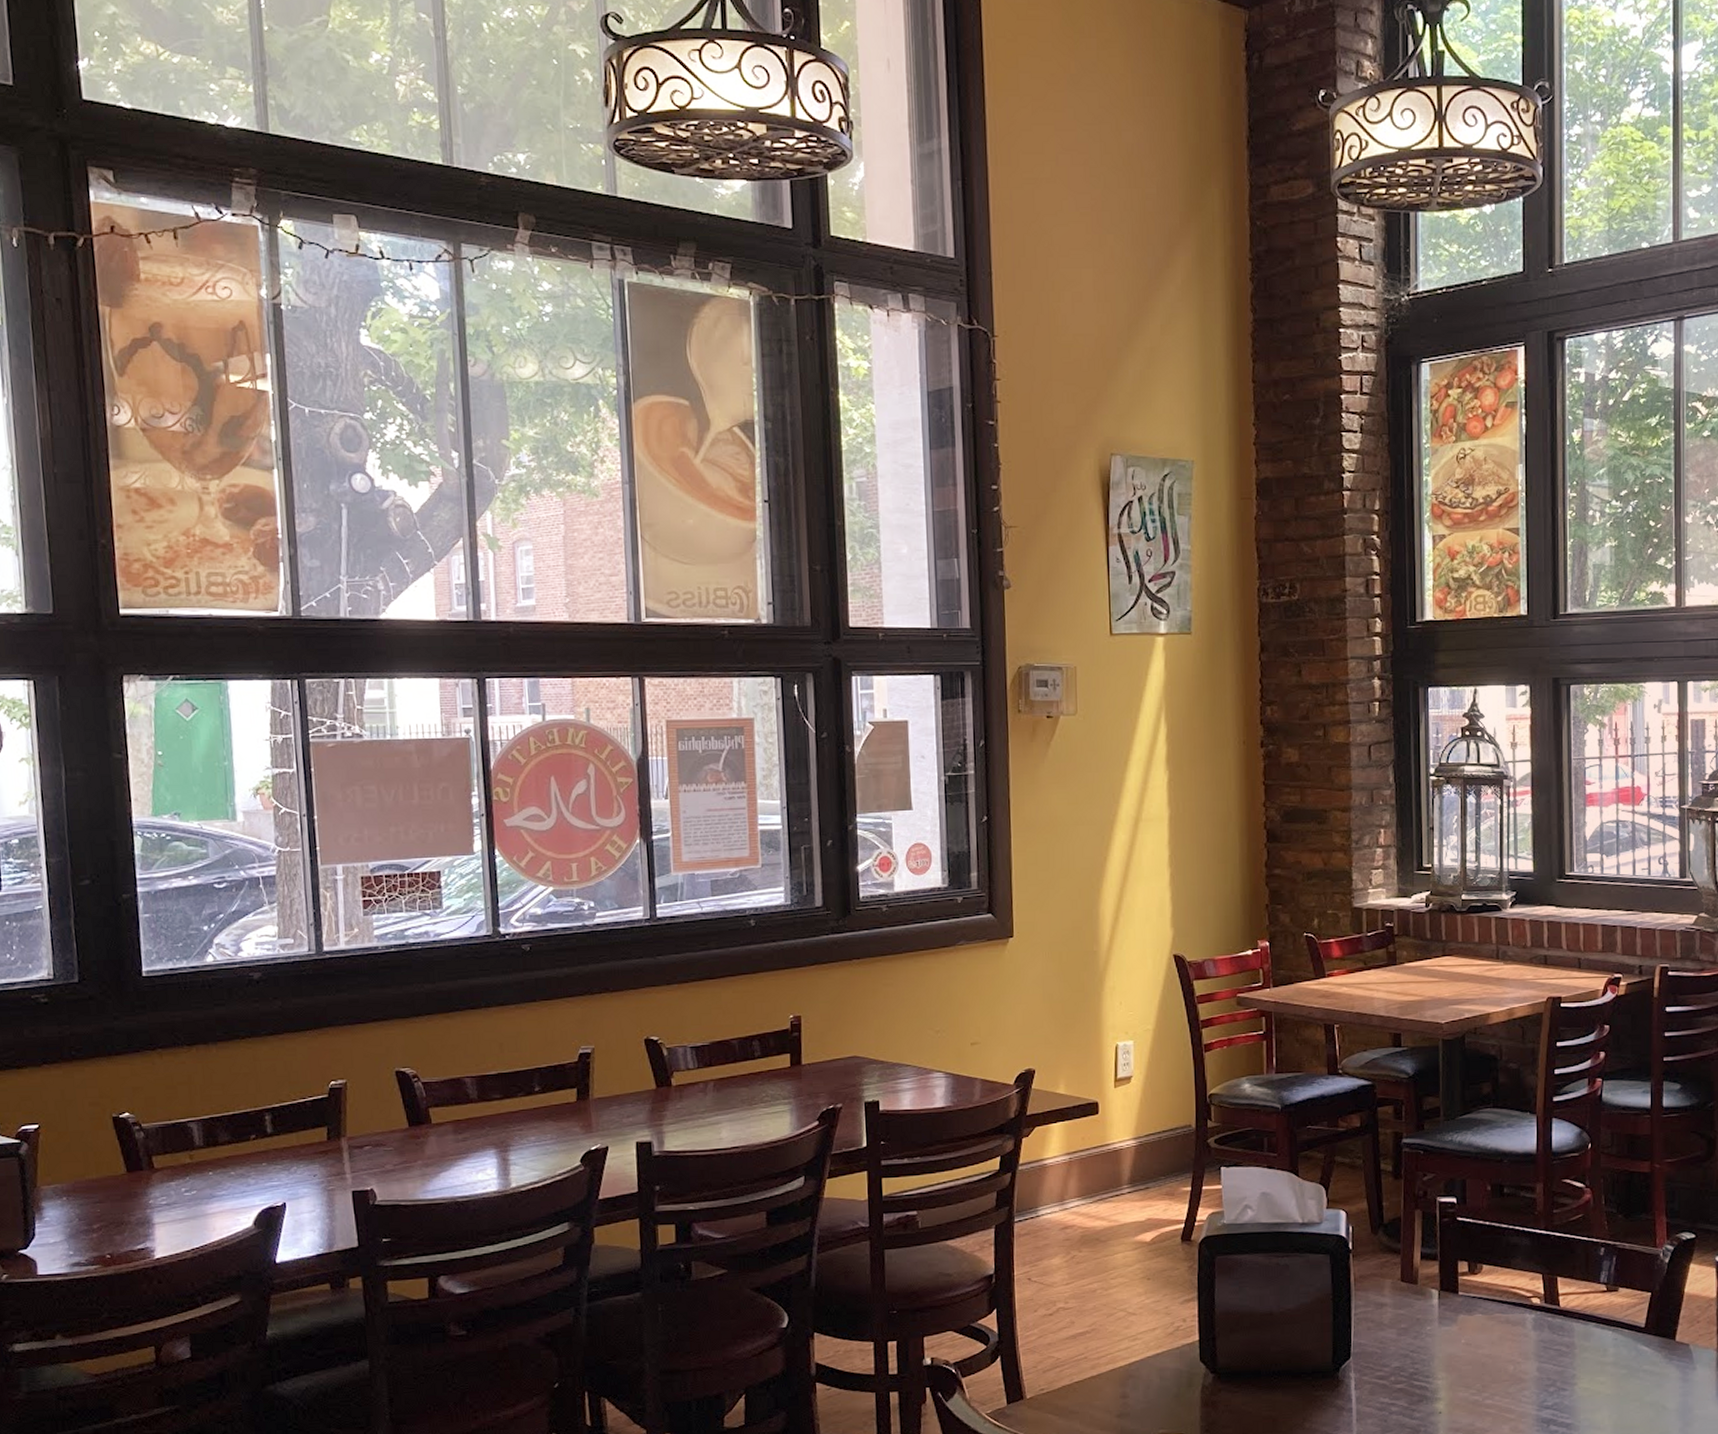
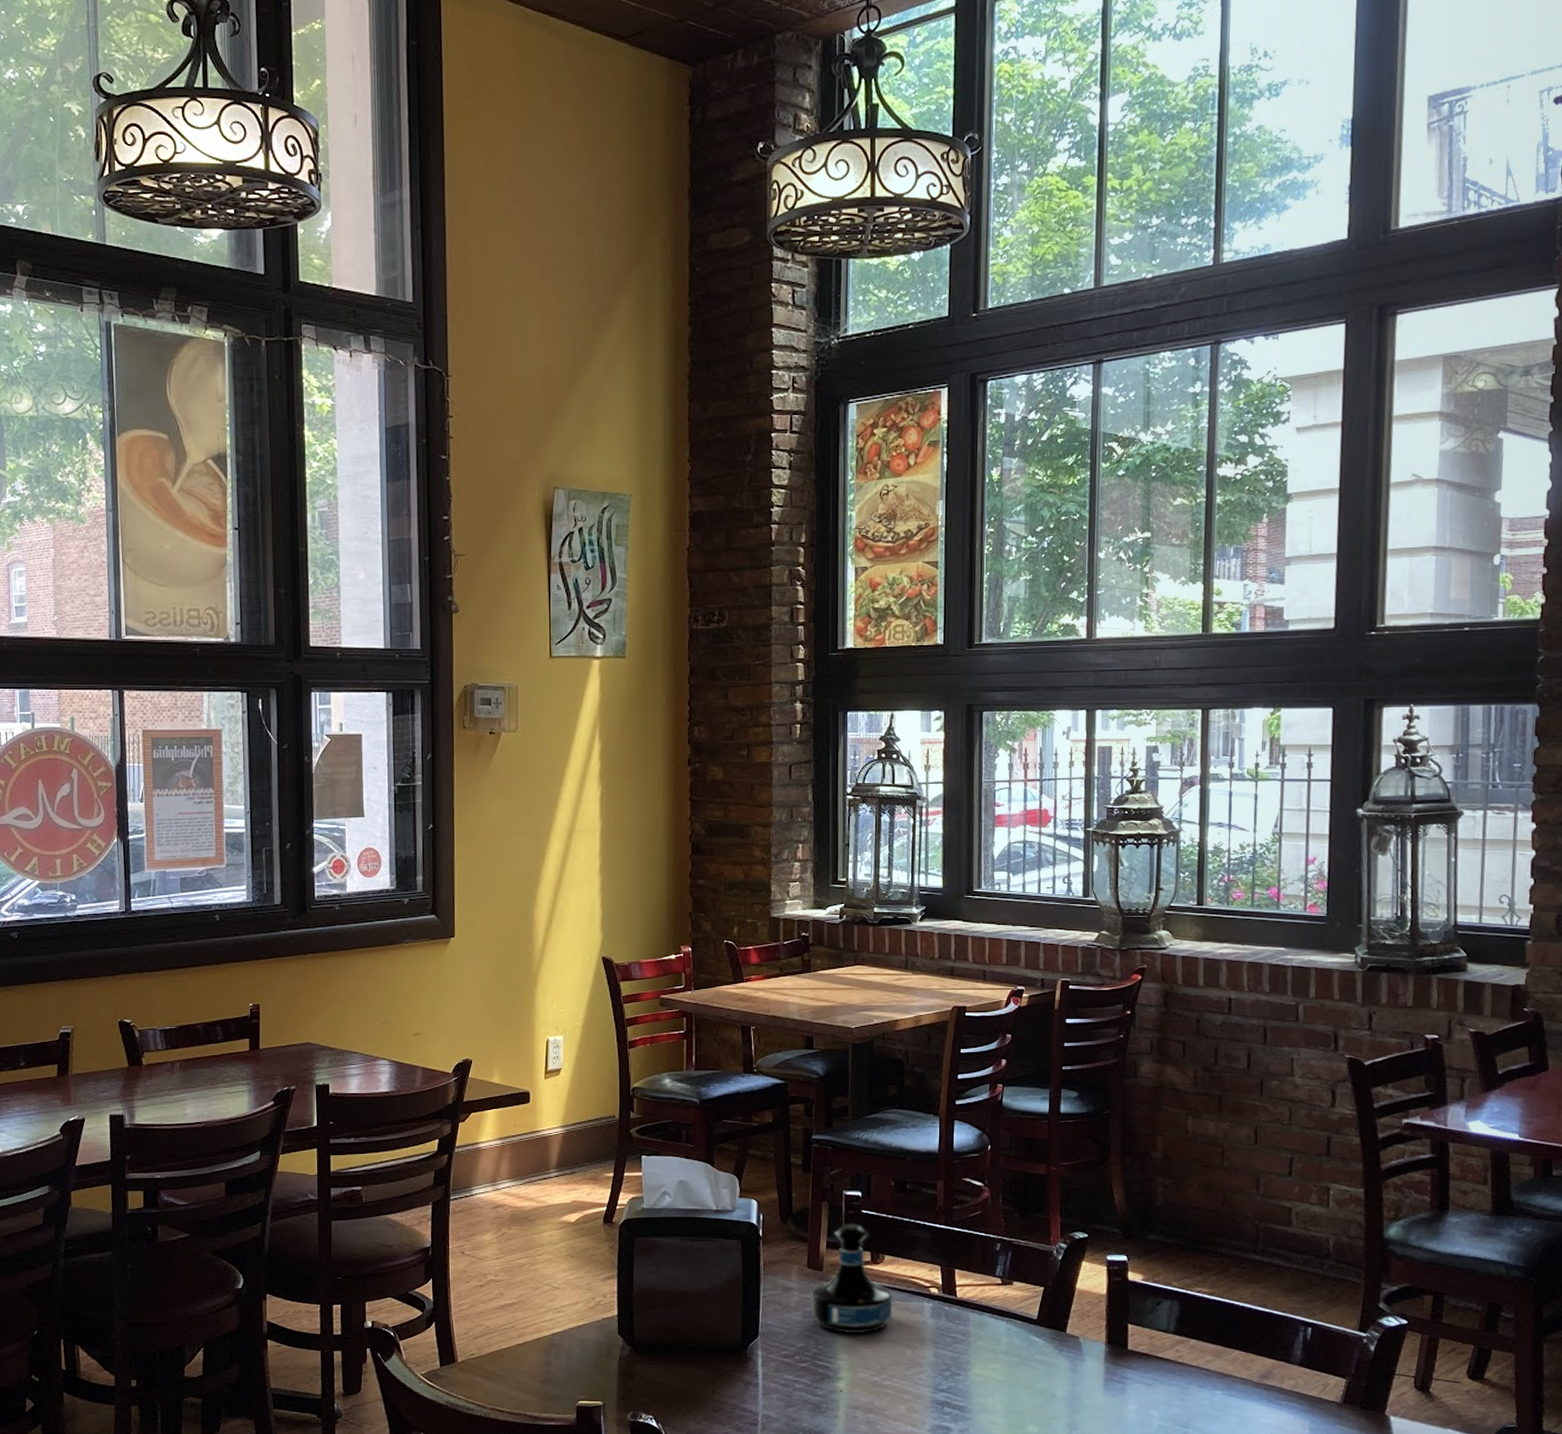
tequila bottle: none [1406,1232,1491,1351] -> present [811,1223,892,1334]

